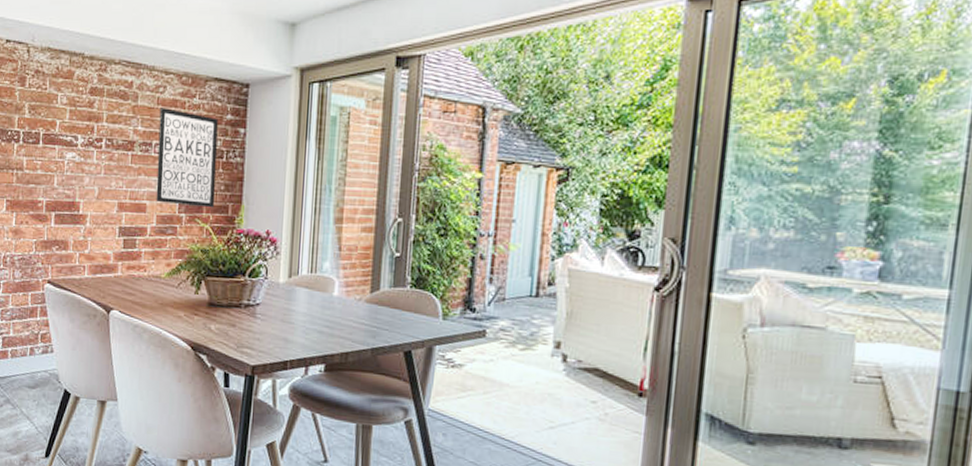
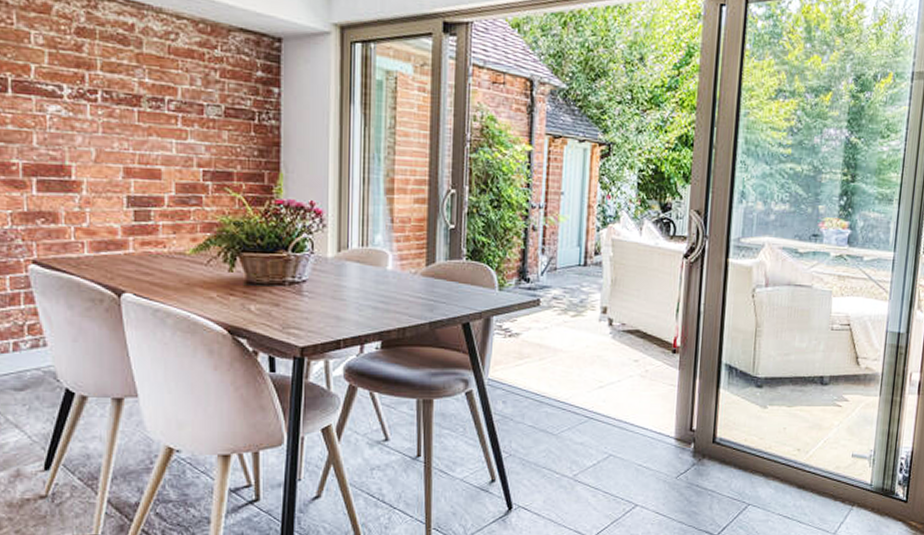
wall art: present [156,108,218,208] -> none [172,58,248,176]

